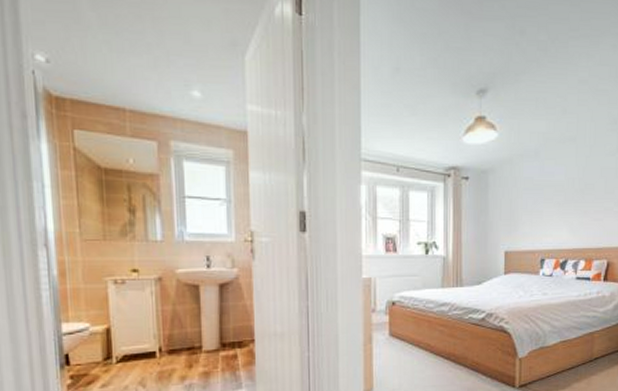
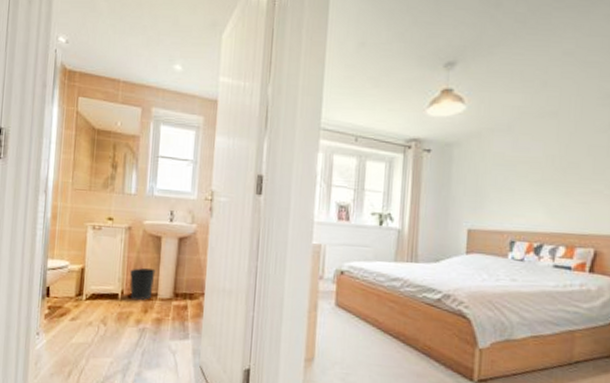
wastebasket: none [165,319,197,356] -> present [129,267,156,301]

